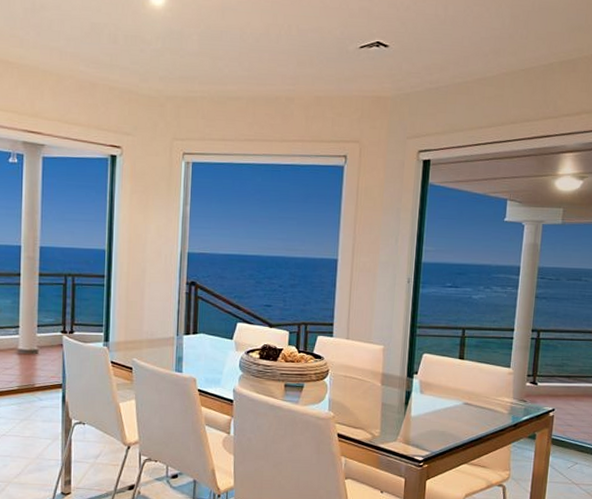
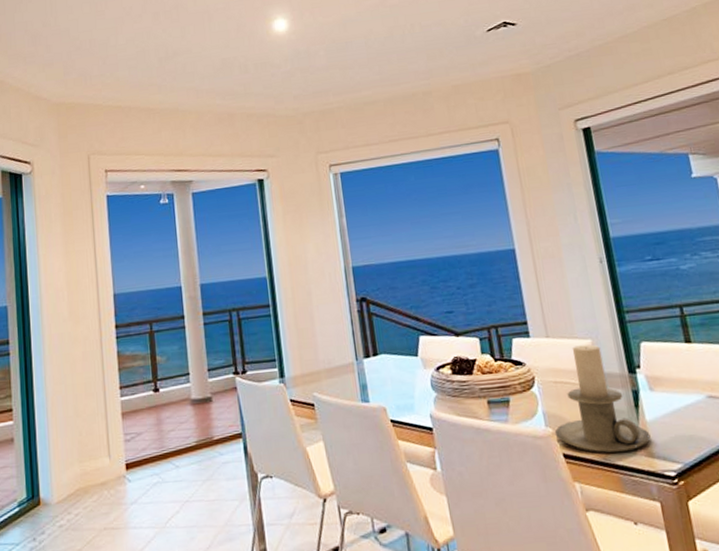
candle holder: none [335,349,411,437] -> present [554,344,651,453]

